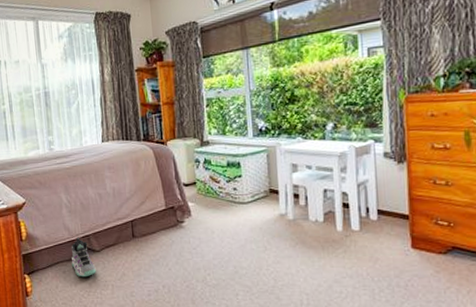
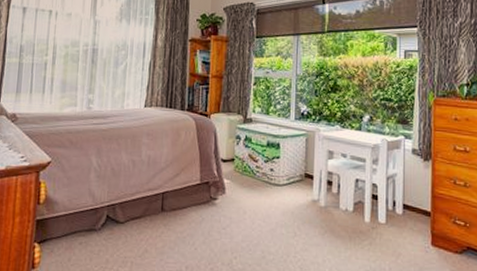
sneaker: present [71,237,96,278] -> none [90,205,117,251]

